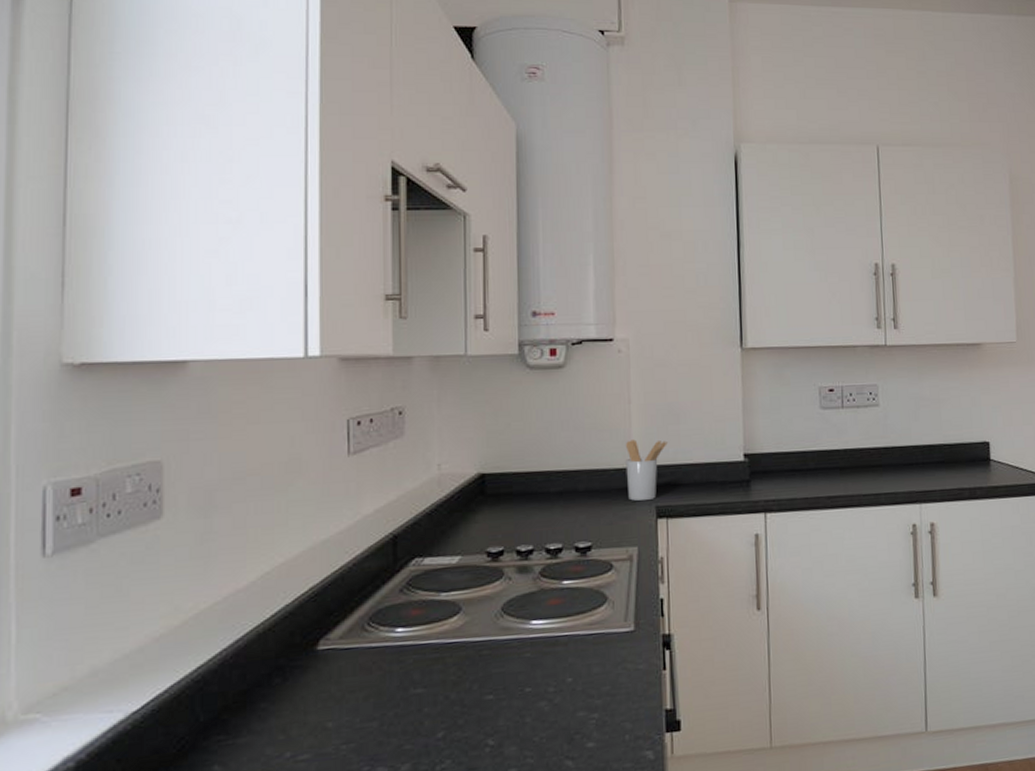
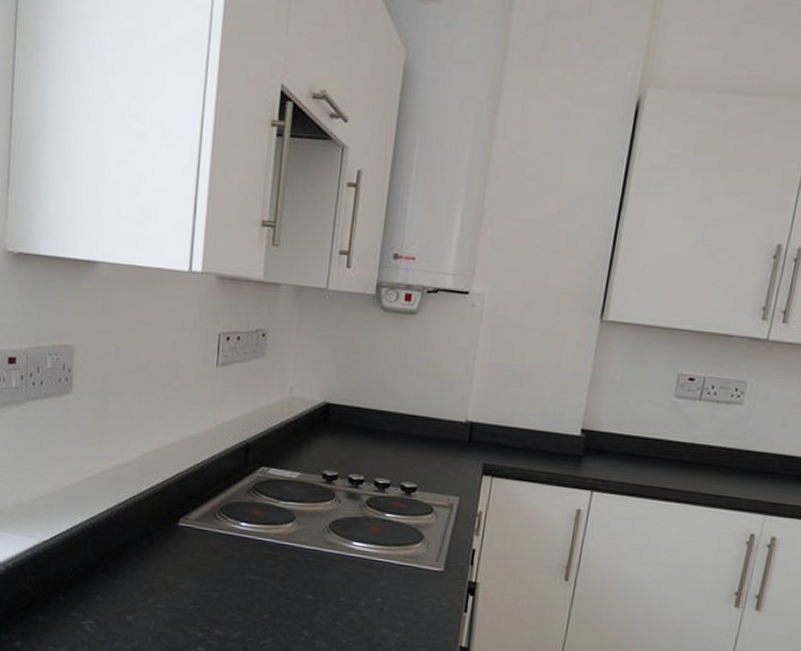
utensil holder: present [625,439,668,501] -> none [458,395,506,456]

